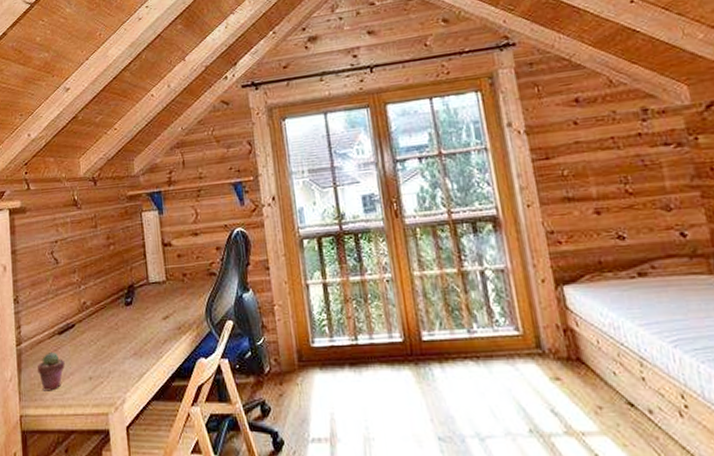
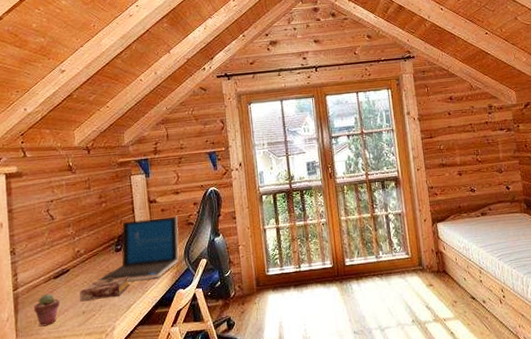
book: none [86,338,142,364] -> present [80,277,130,301]
laptop: none [105,264,200,343] -> present [97,216,180,282]

